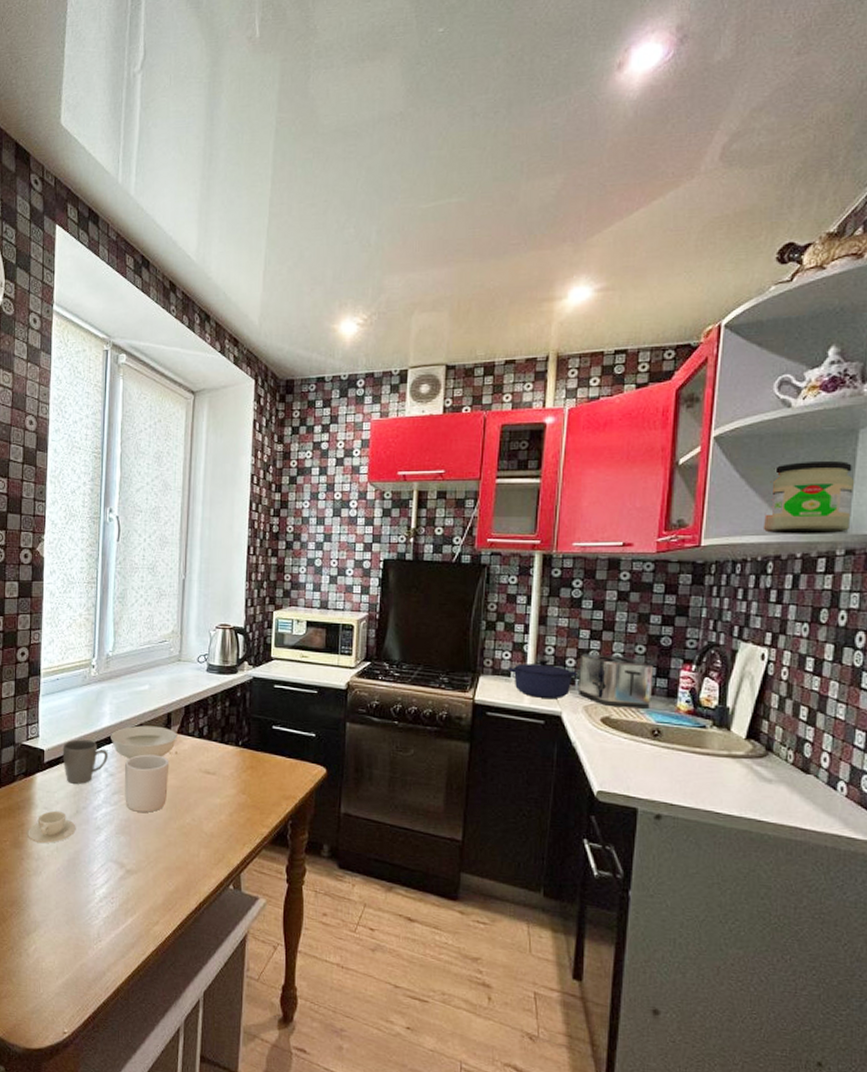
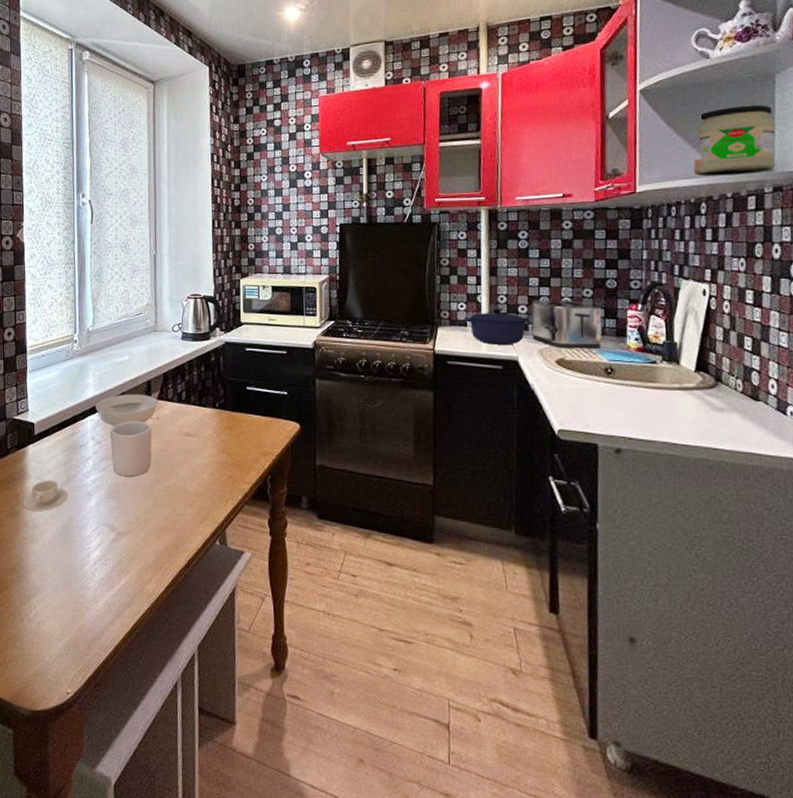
mug: present [62,739,108,784] -> none [51,411,94,453]

